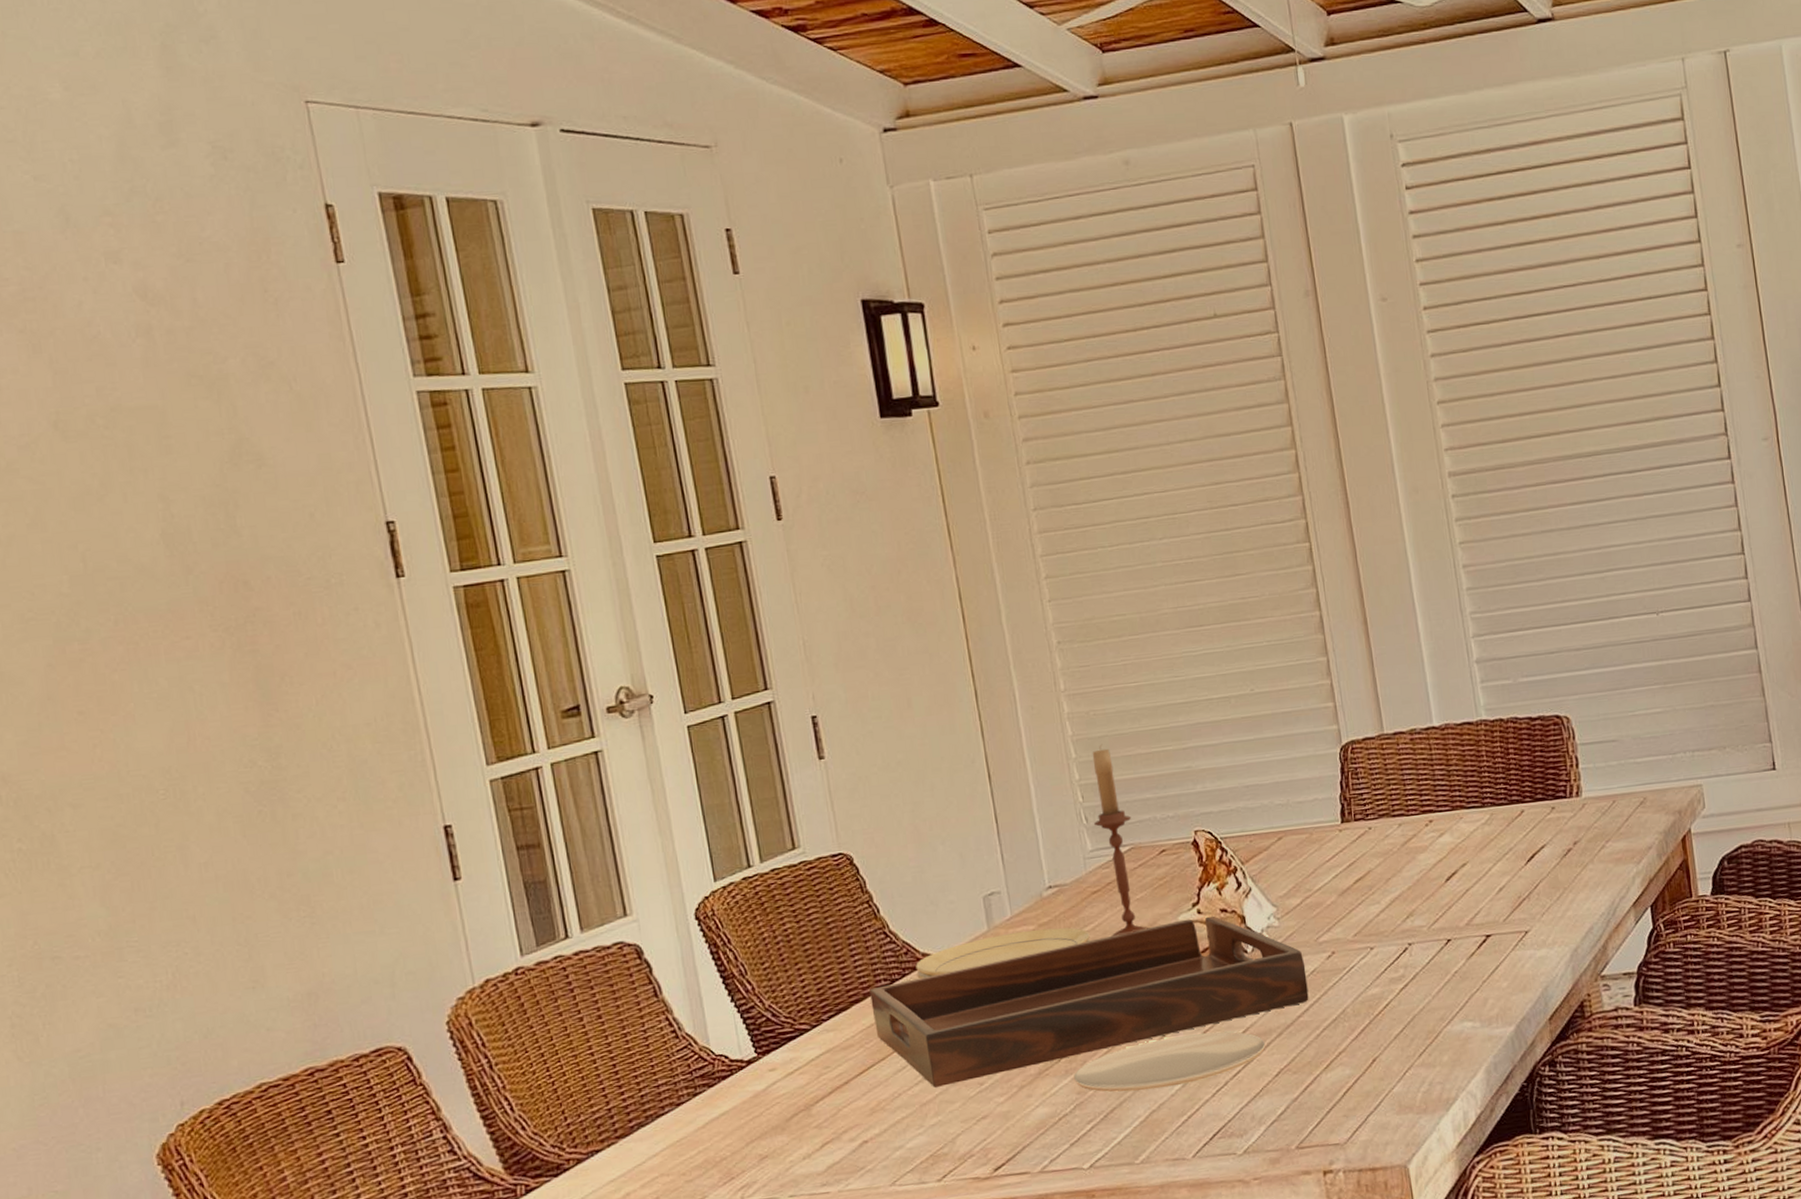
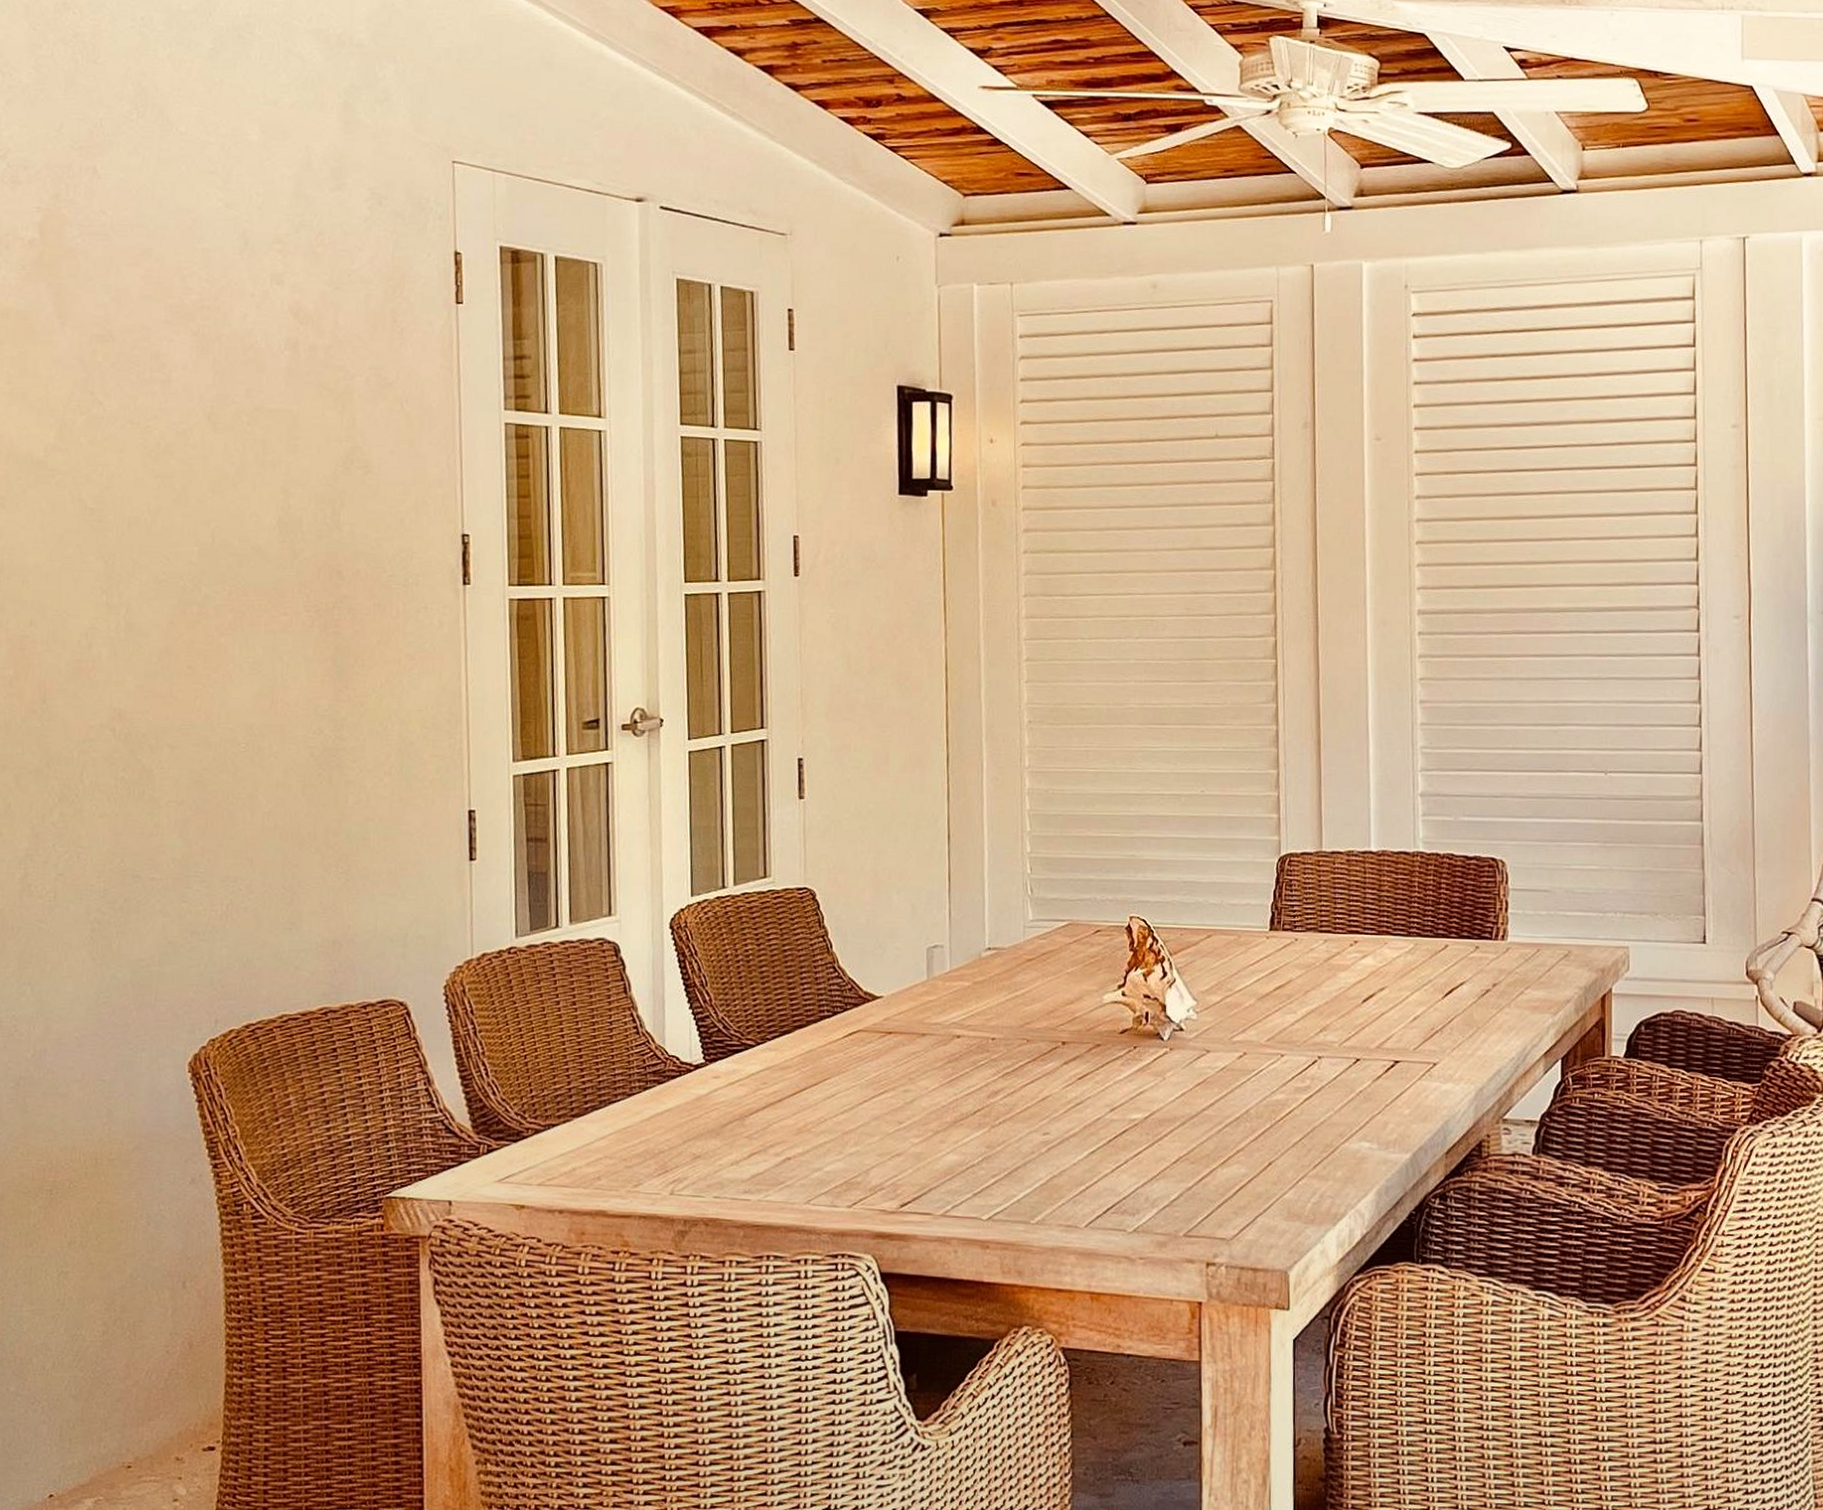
serving tray: present [870,916,1309,1087] -> none [812,999,1217,1119]
plate: present [916,927,1091,979] -> none [857,986,1019,1016]
plate: present [1074,1031,1266,1092] -> none [986,1109,1169,1156]
candlestick: present [1092,744,1148,936] -> none [1037,822,1074,1004]

